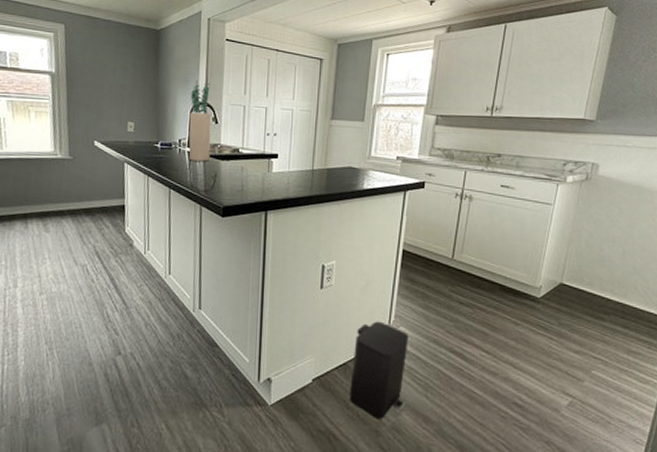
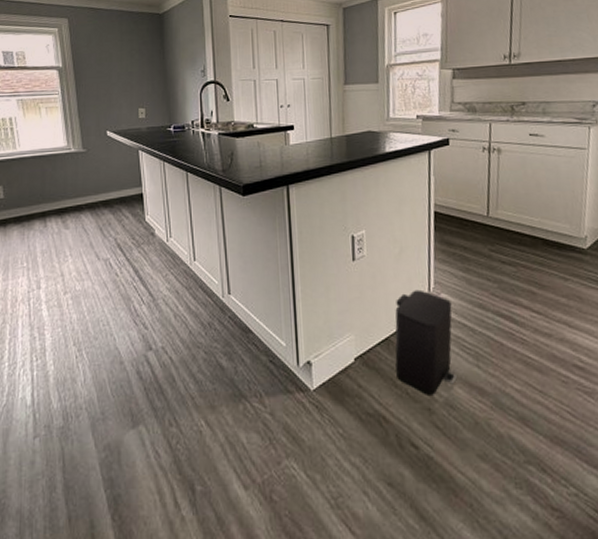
vase: present [188,78,212,162] -> none [199,56,226,143]

